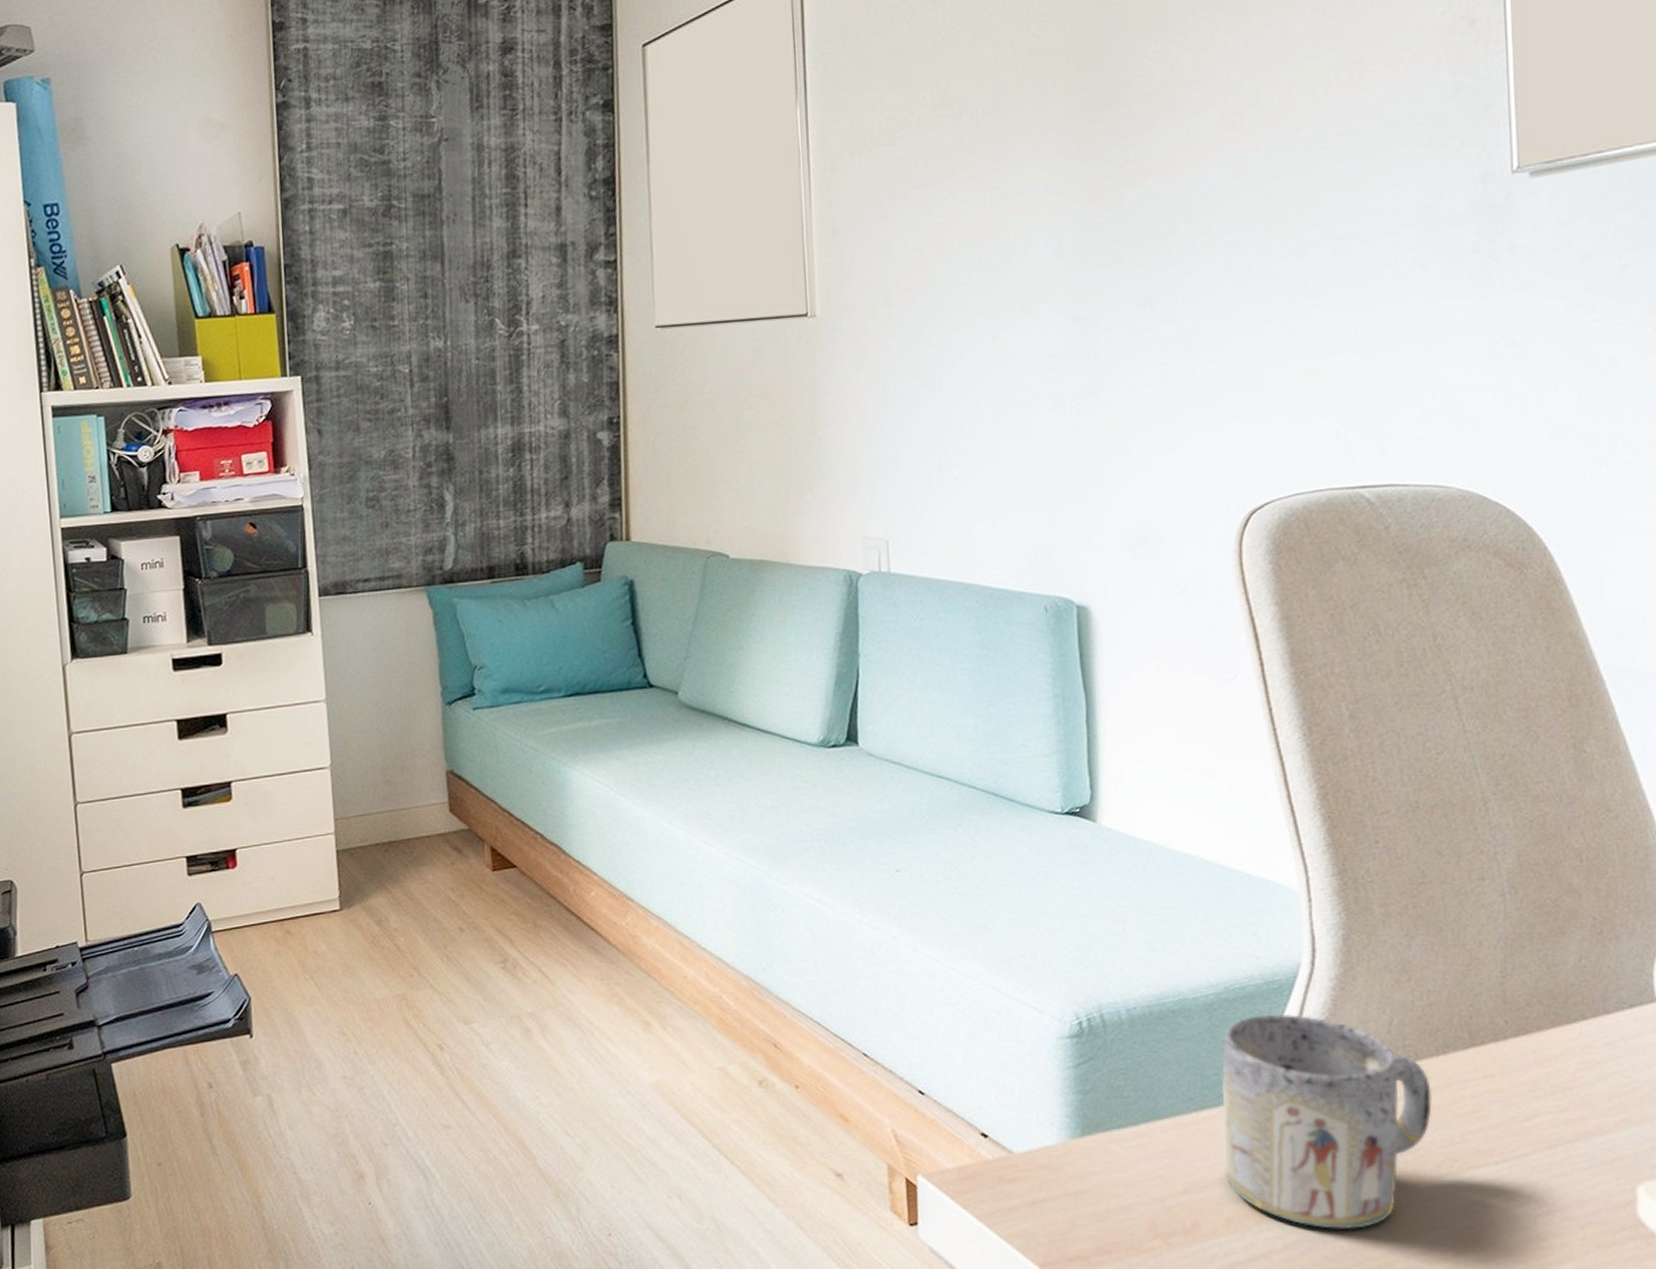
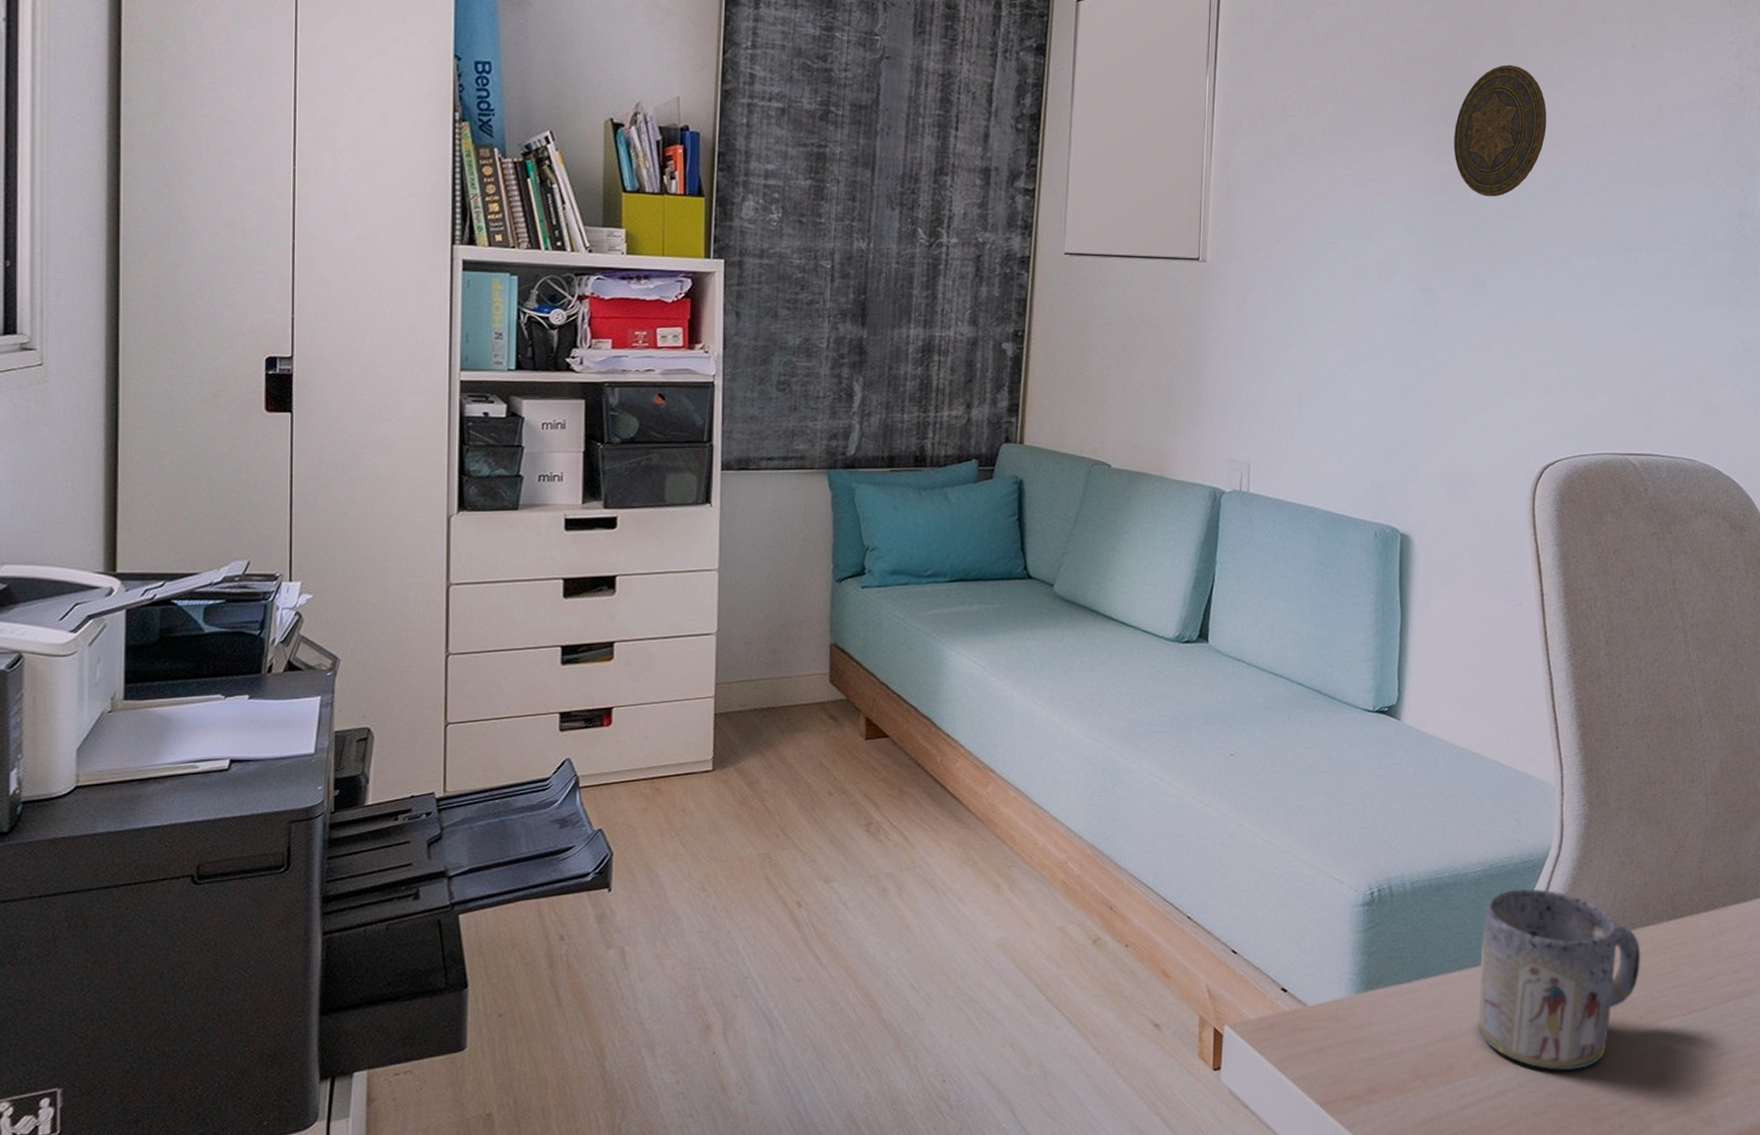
decorative plate: none [1099,38,1216,200] -> present [1454,64,1547,197]

